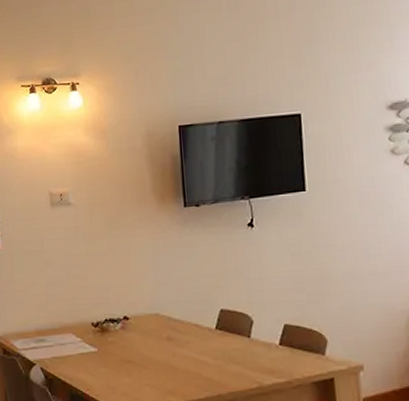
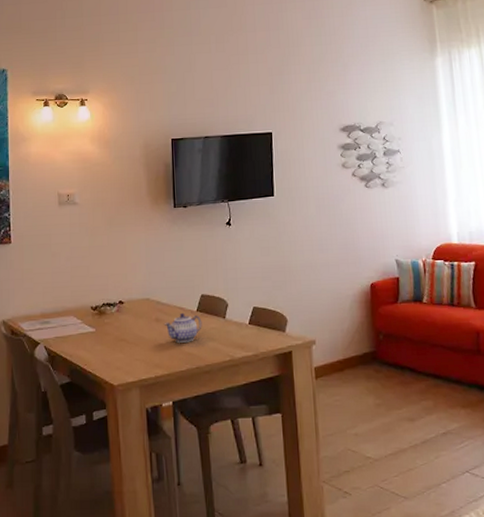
teapot: none [177,330,223,366] -> present [164,312,202,343]

